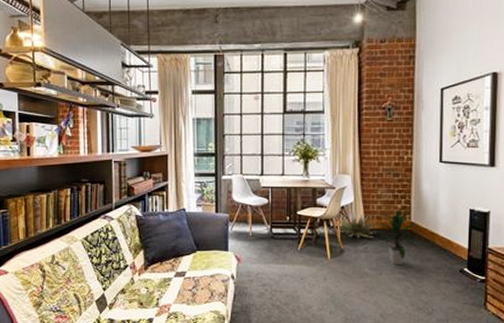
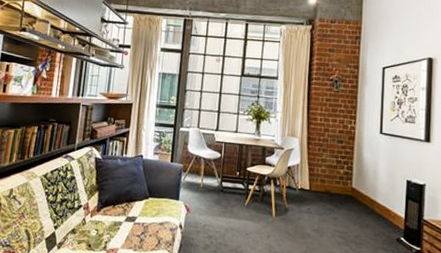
decorative plant: present [338,211,378,238] -> none [284,172,321,200]
indoor plant: present [372,208,419,265] -> none [316,173,359,229]

